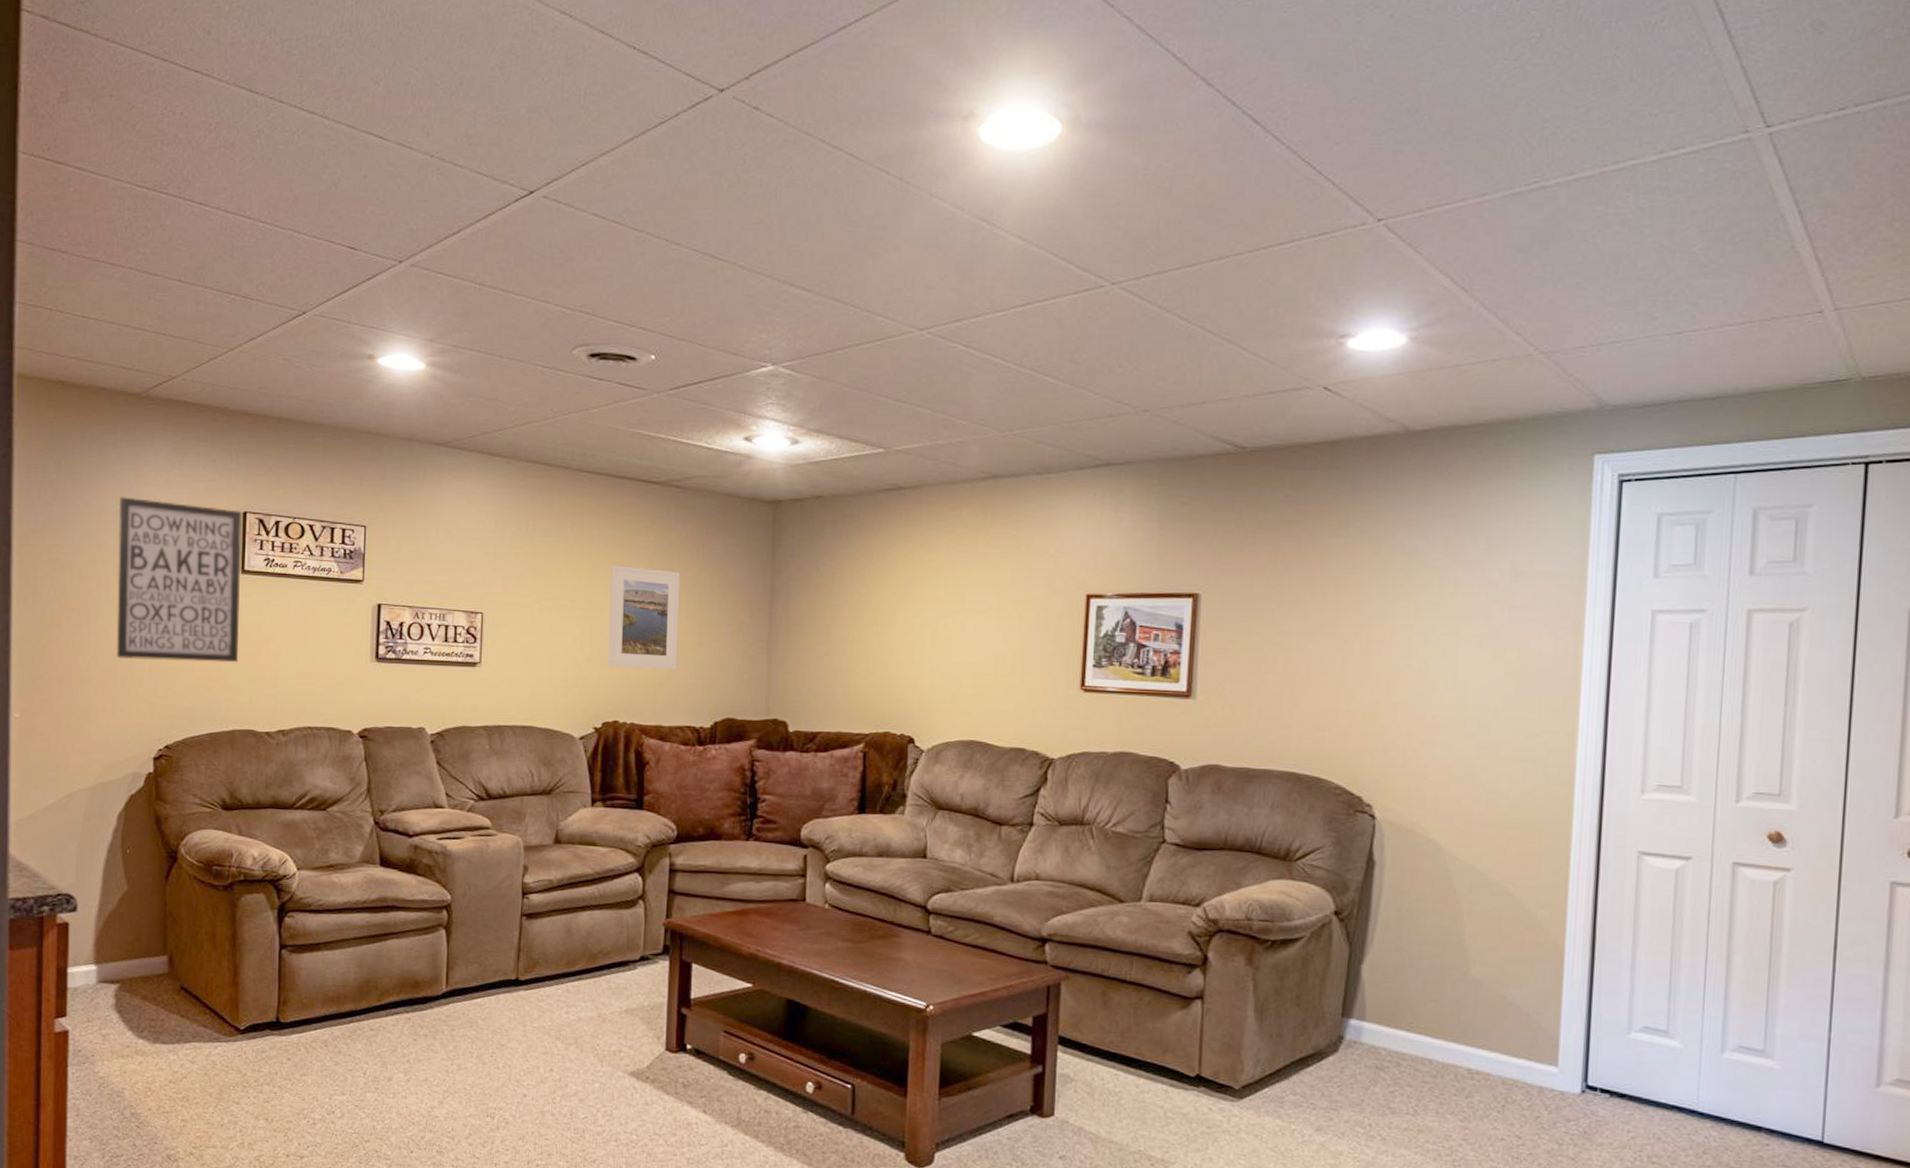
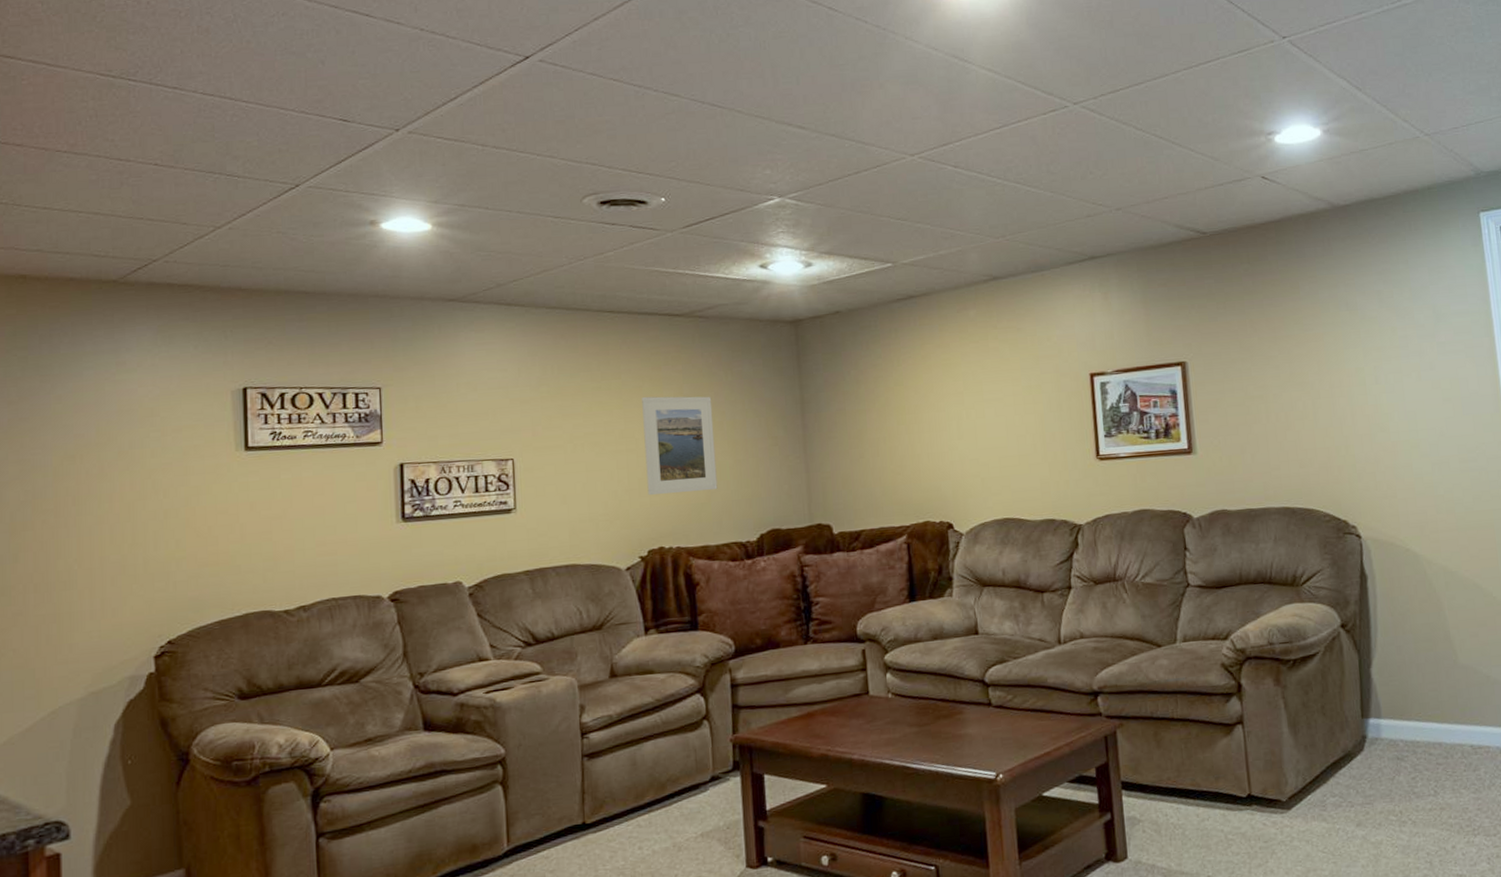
wall art: present [116,497,242,663] -> none [97,386,247,557]

